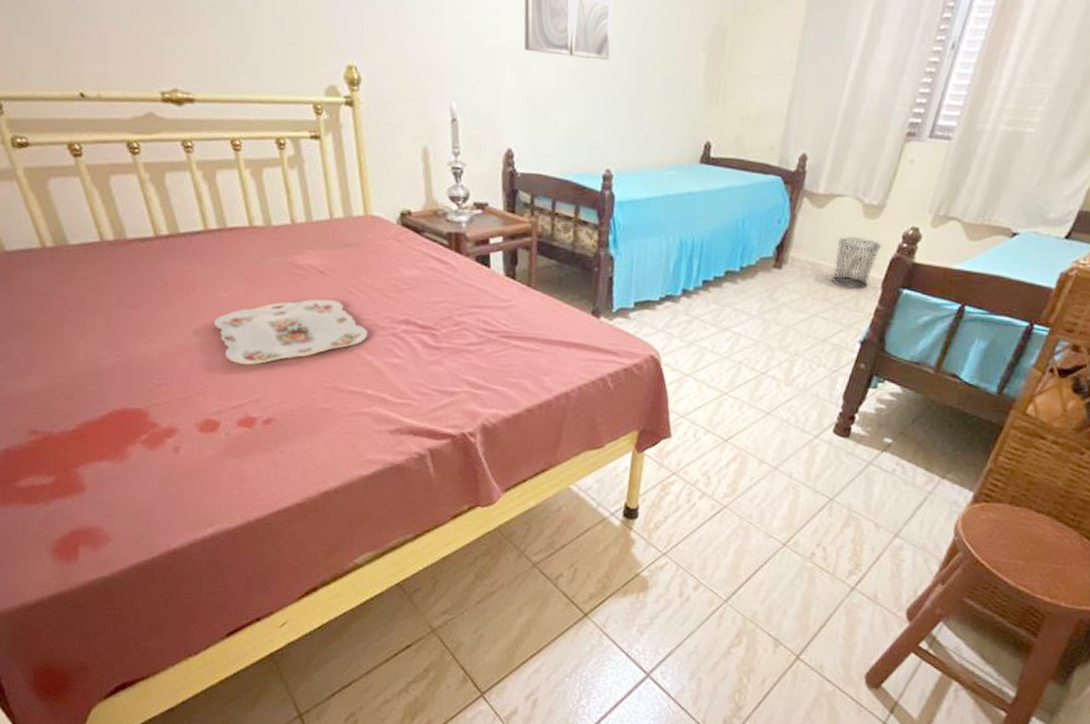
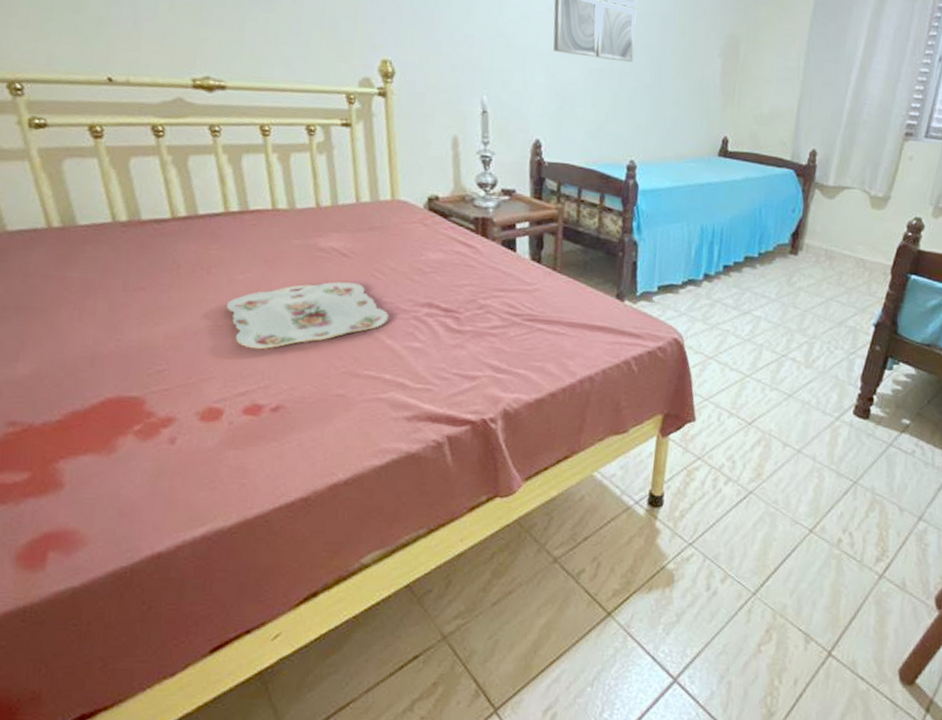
waste bin: present [831,237,882,289] -> none [844,225,889,275]

